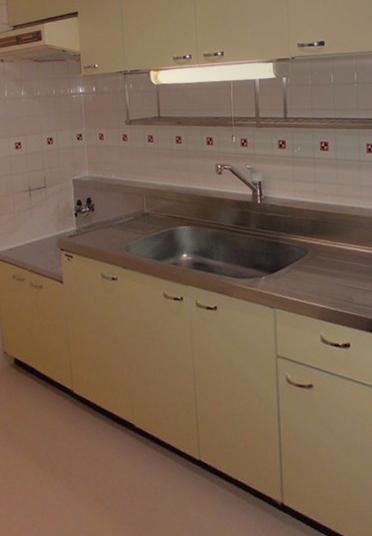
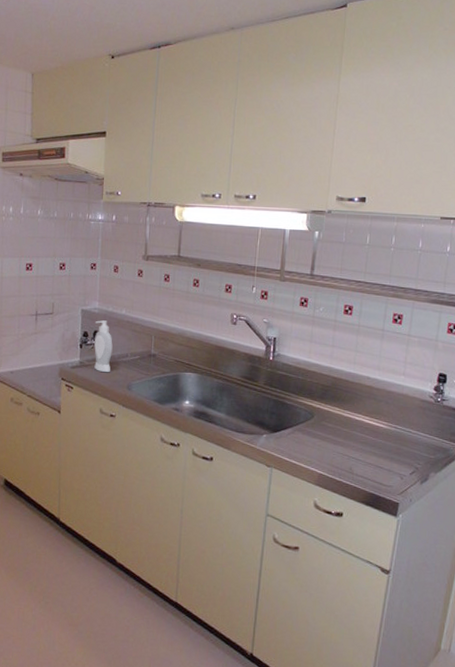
soap bottle: none [88,187,107,238] -> present [94,320,113,373]

